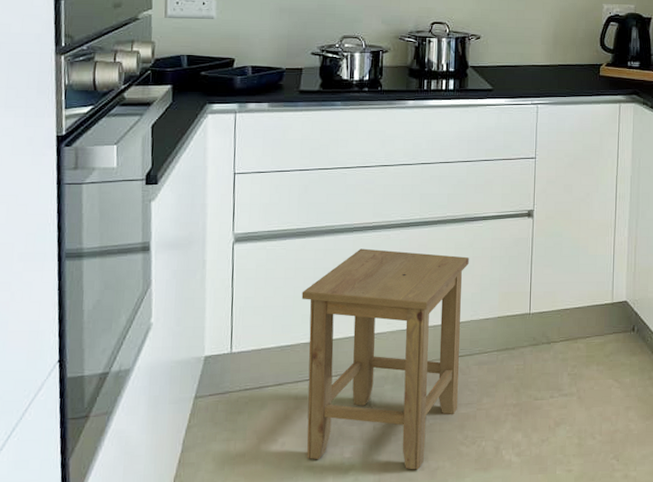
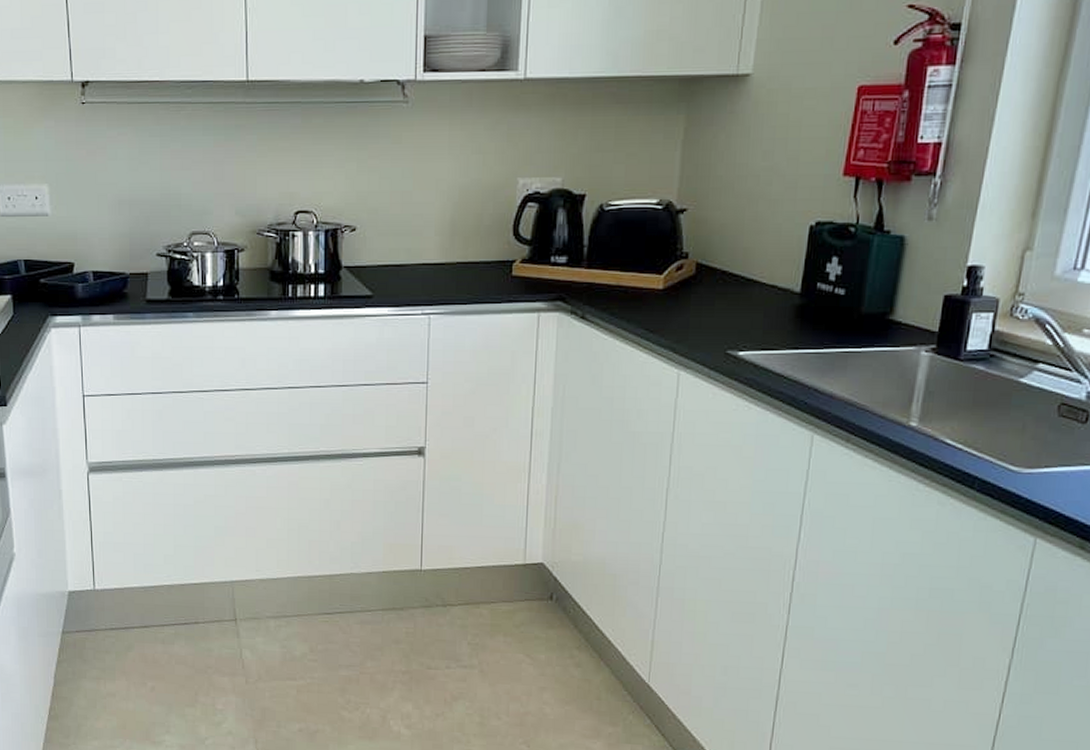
stool: present [301,248,469,470] -> none [162,485,347,730]

